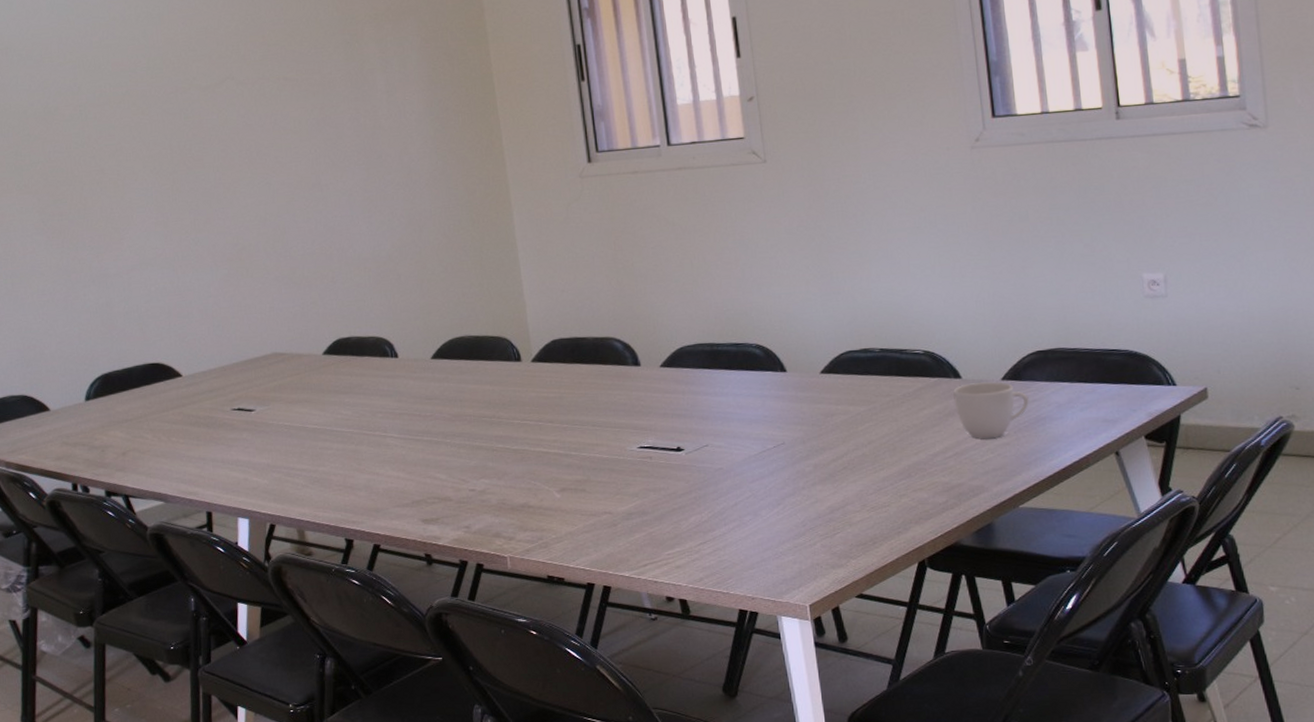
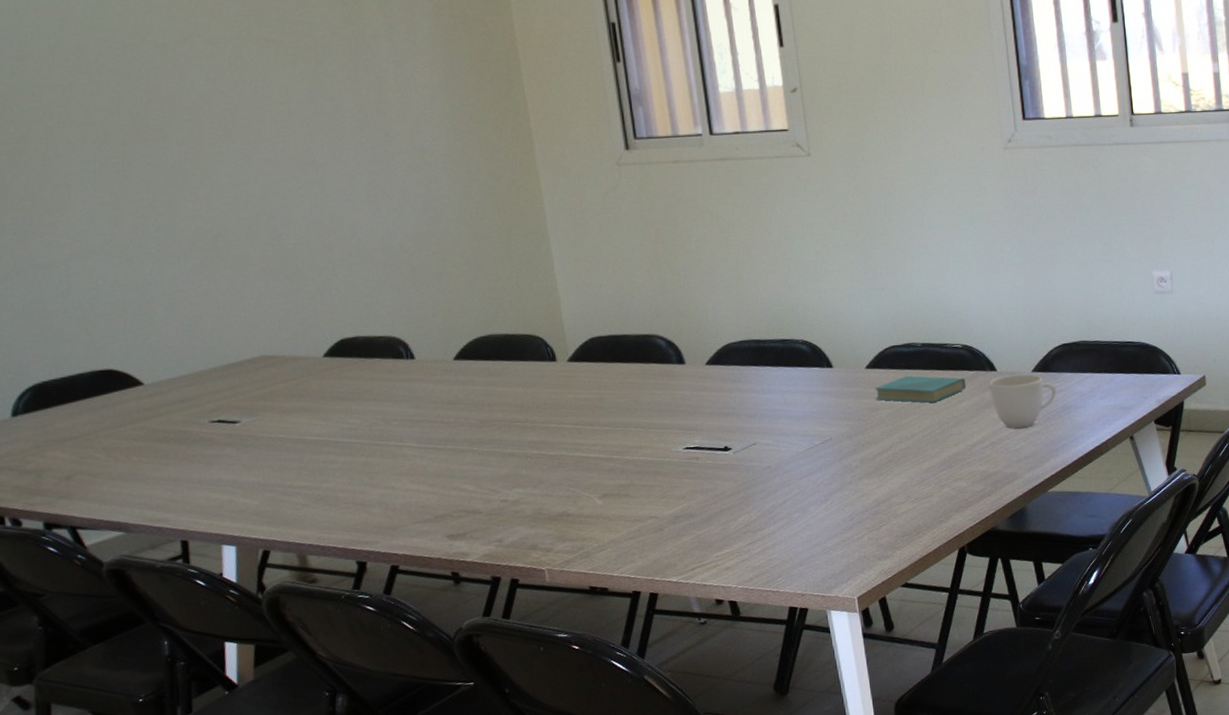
book: none [829,381,928,410] -> present [874,375,966,403]

